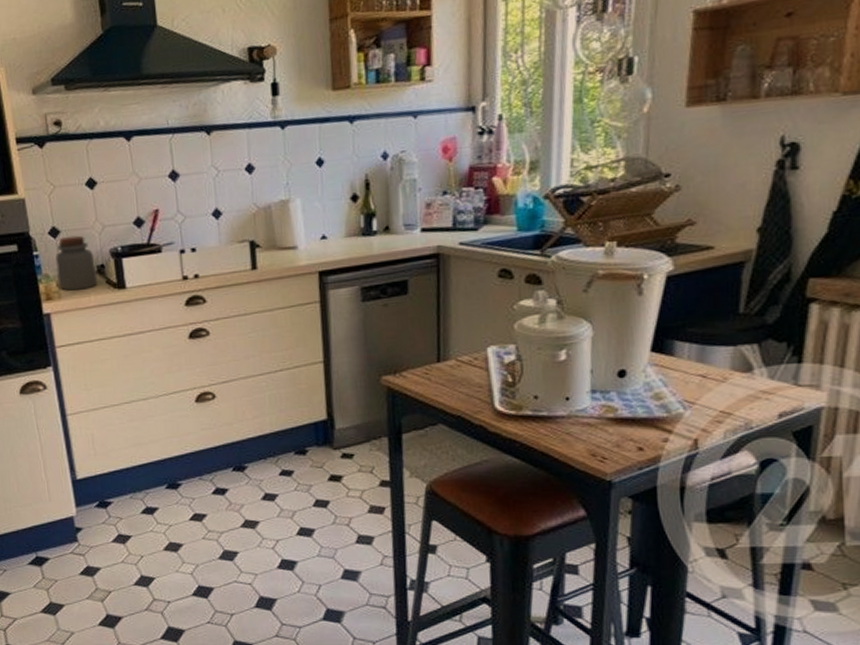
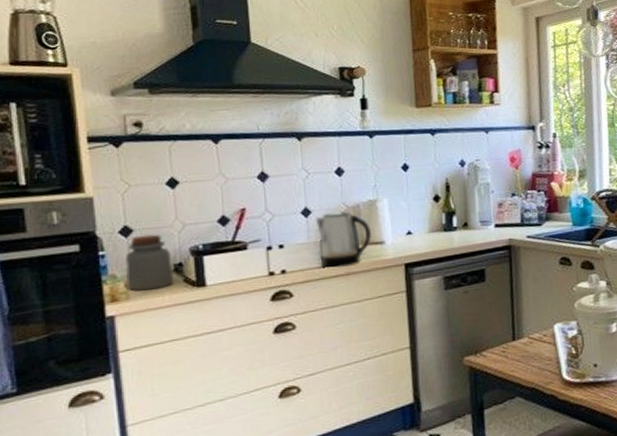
kettle: none [227,211,285,275] -> present [316,210,373,269]

